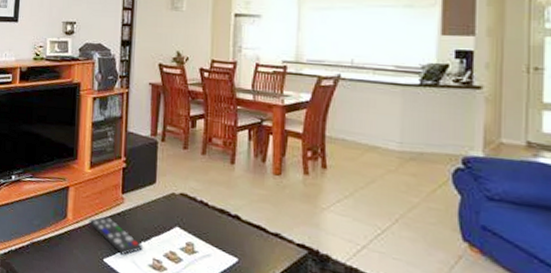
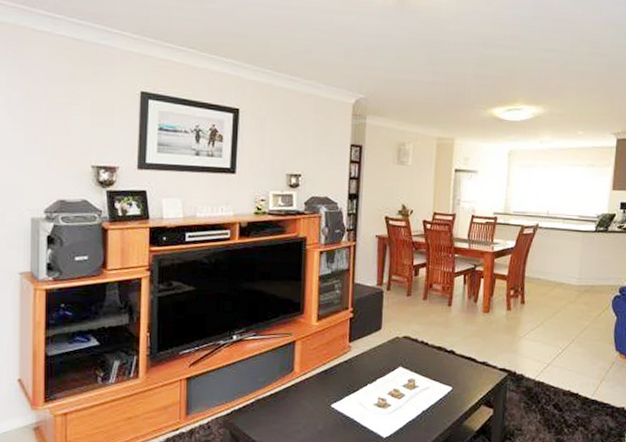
remote control: present [89,216,144,255] -> none [316,365,370,398]

